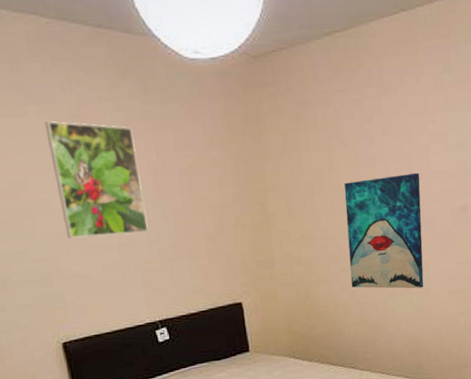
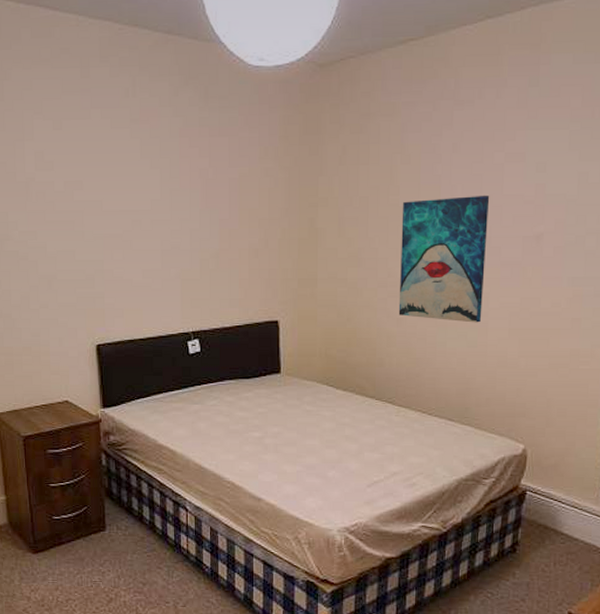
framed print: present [44,121,148,238] -> none [106,125,192,241]

